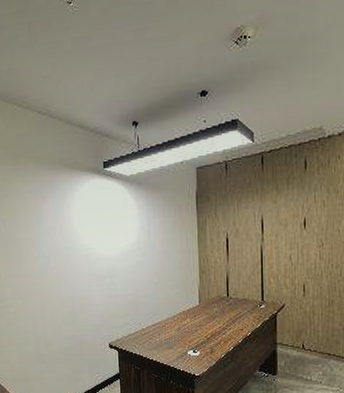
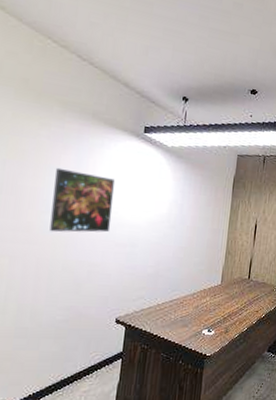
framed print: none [40,217,91,274] -> present [49,167,115,233]

